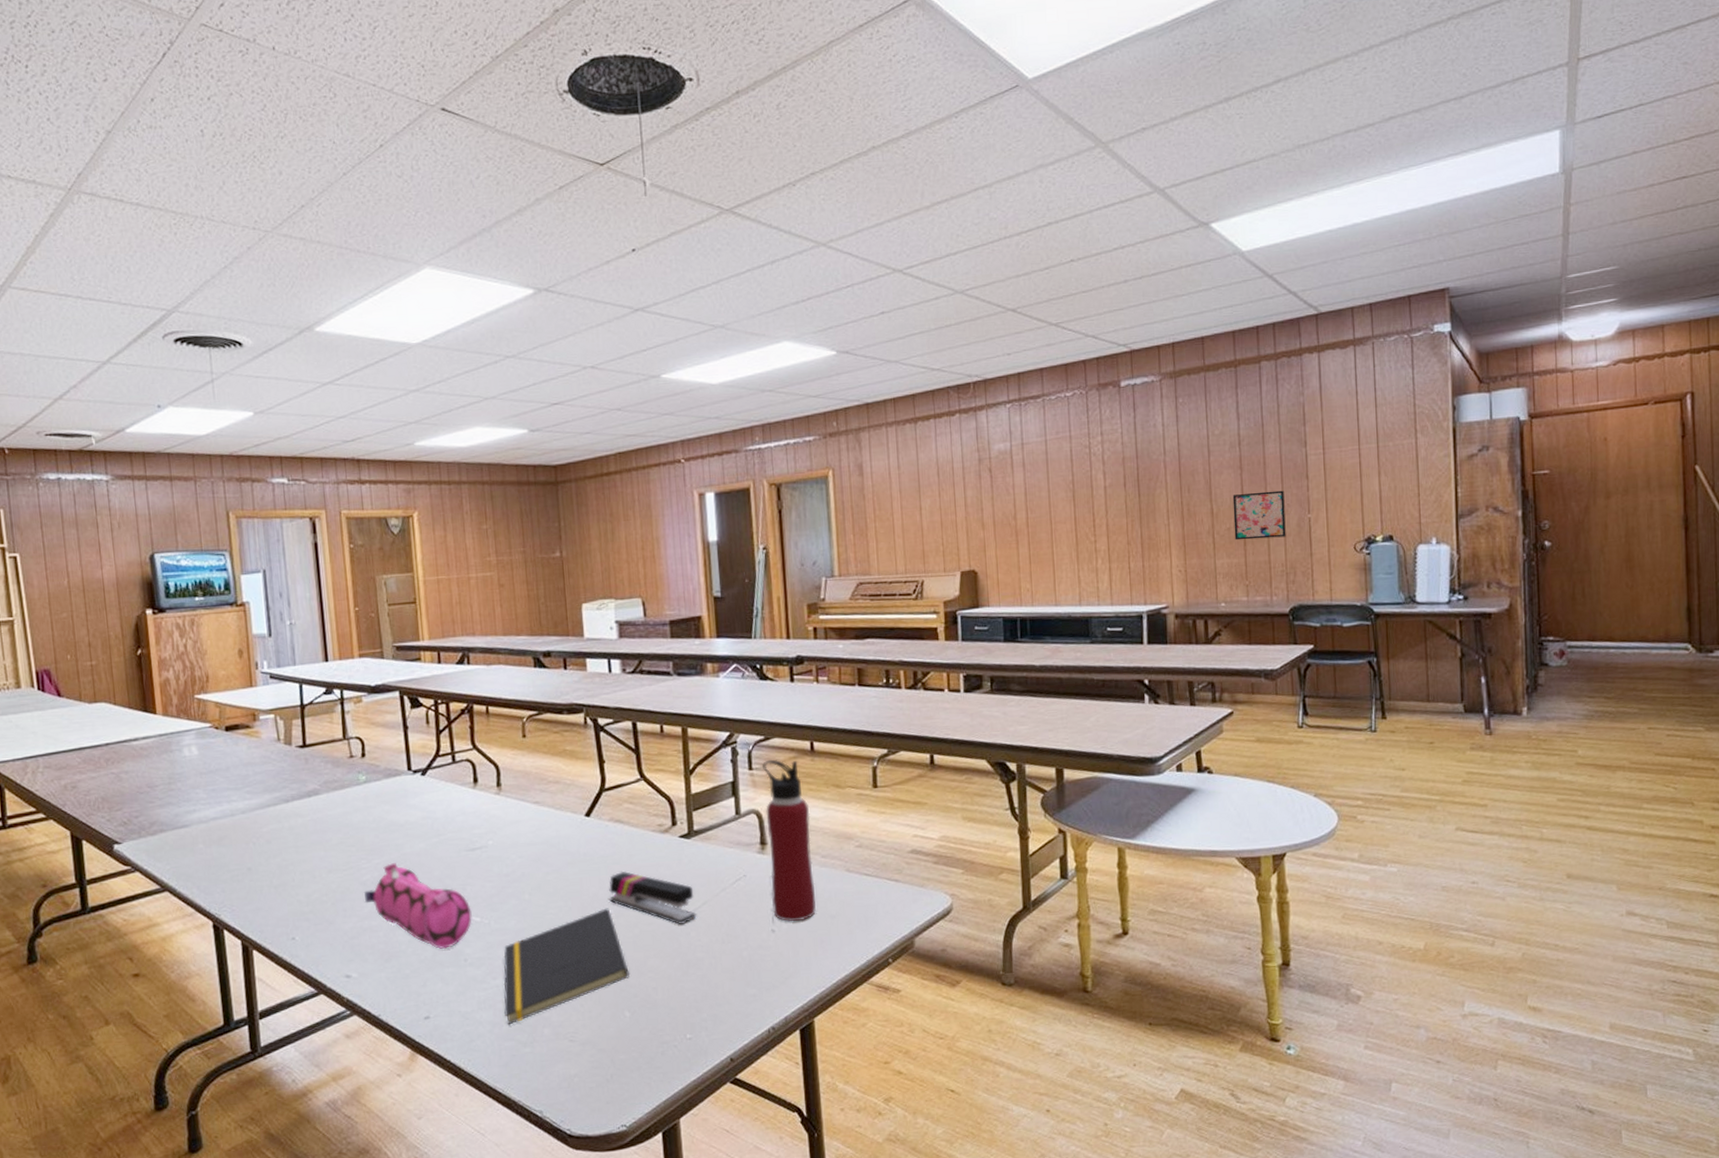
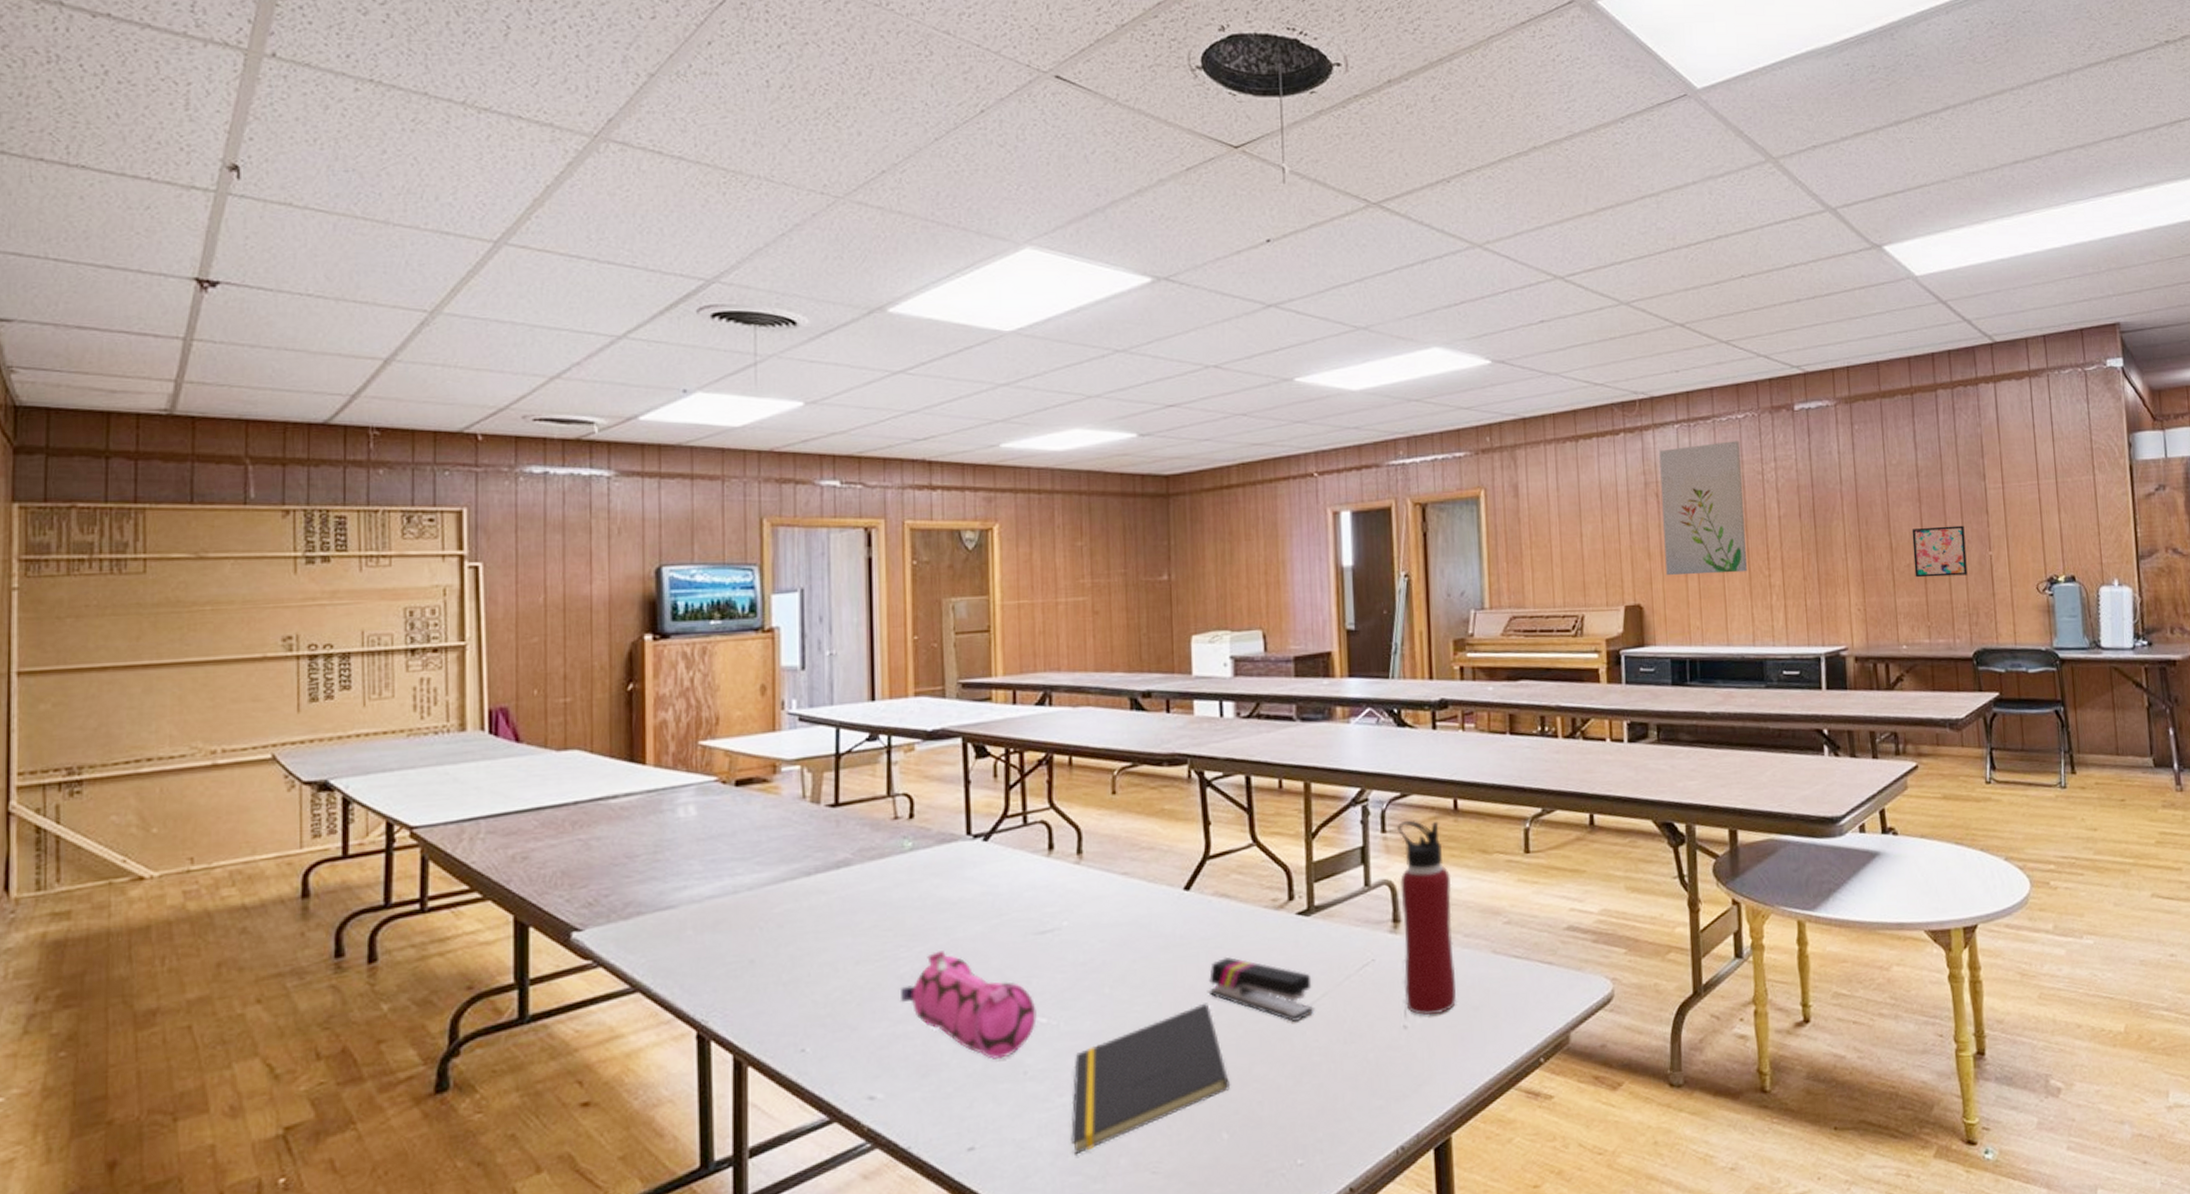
wall art: none [992,417,1074,544] -> present [1659,441,1747,576]

